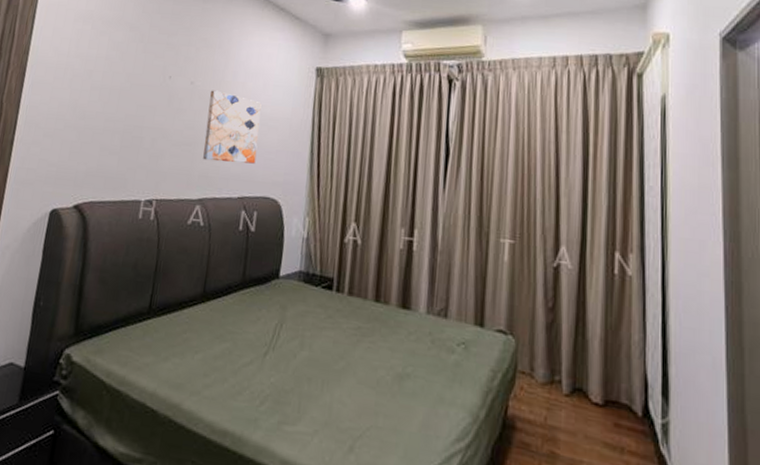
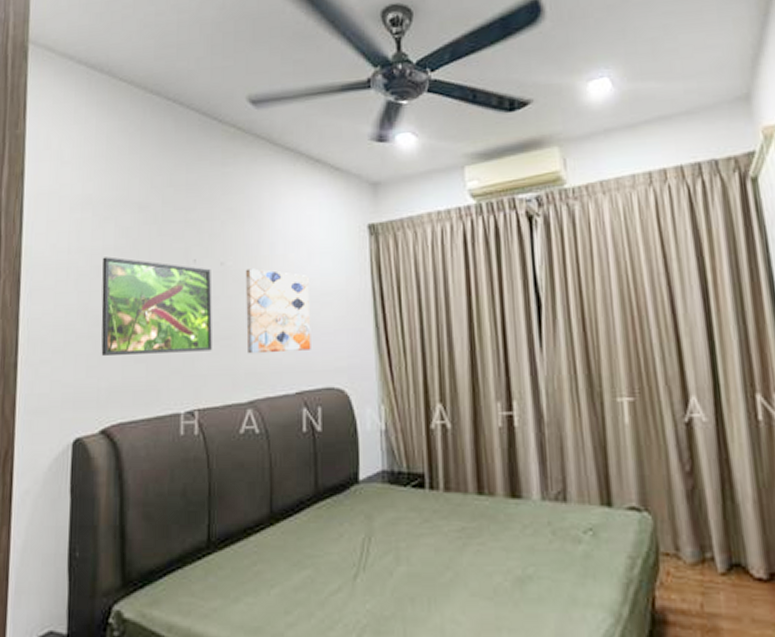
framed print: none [83,64,183,153] -> present [101,256,212,356]

